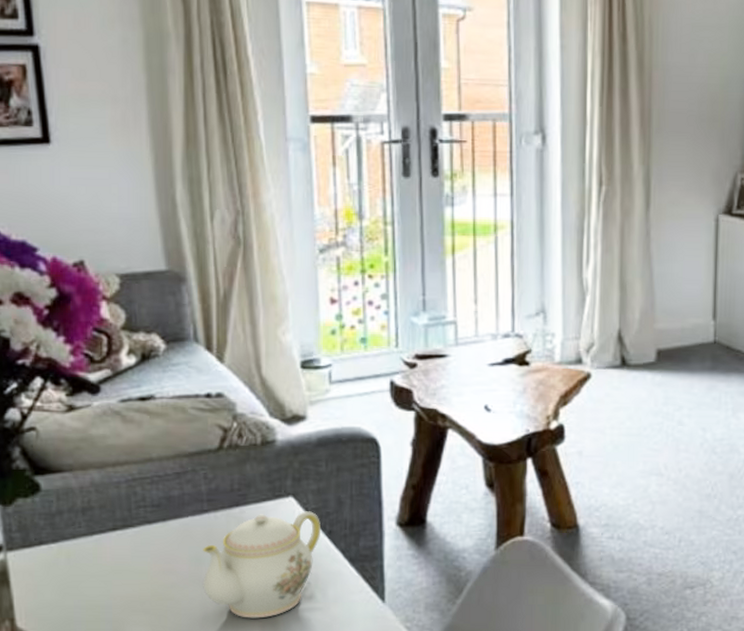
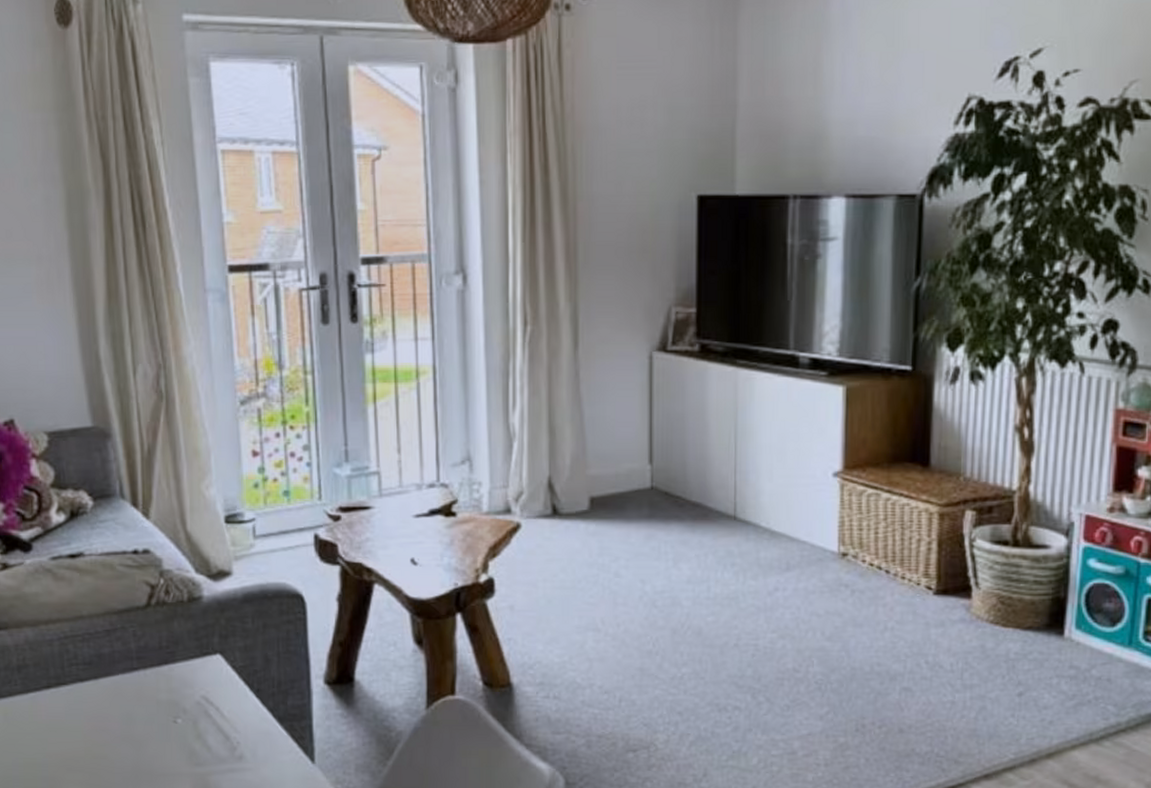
teapot: present [203,511,320,619] -> none [134,669,249,778]

